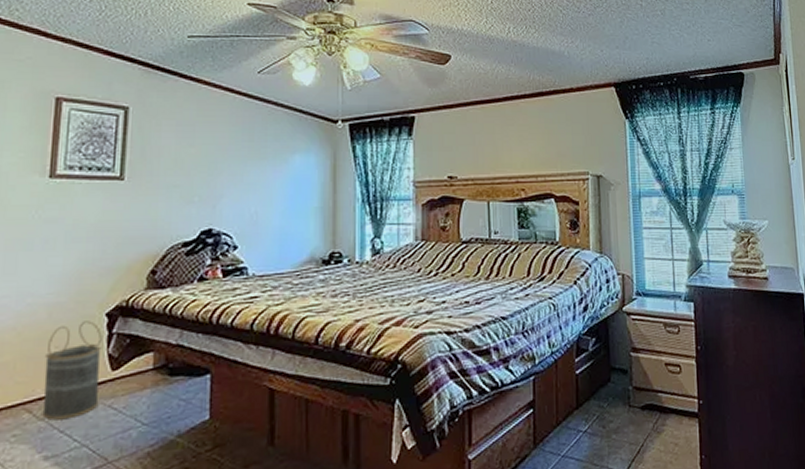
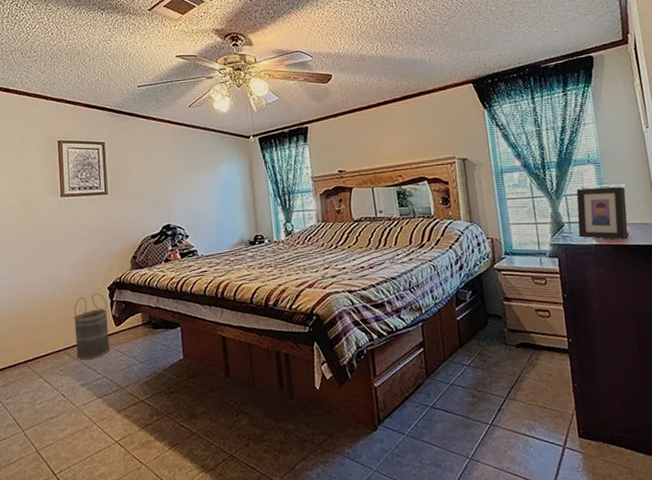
picture frame: none [717,222,769,285] -> present [576,186,629,240]

